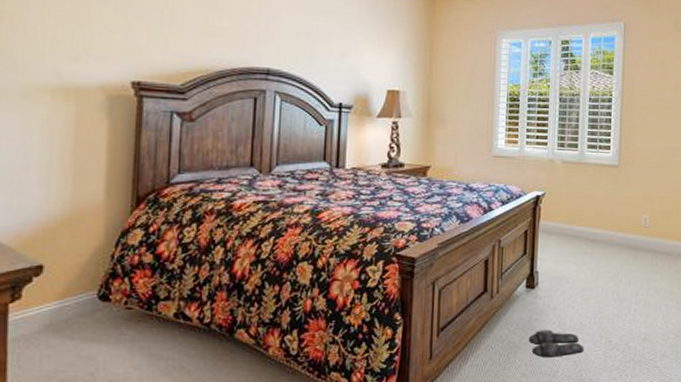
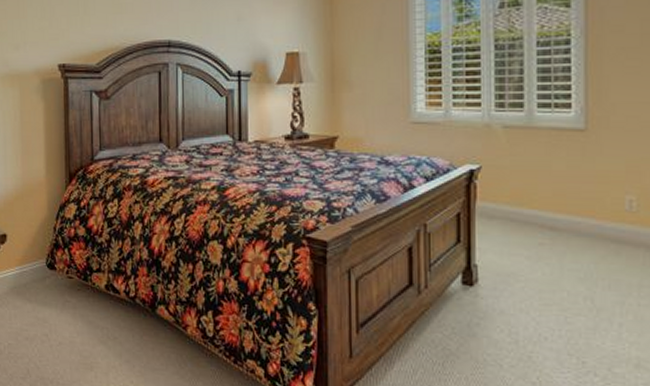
slippers: present [529,329,584,358] -> none [470,338,546,375]

